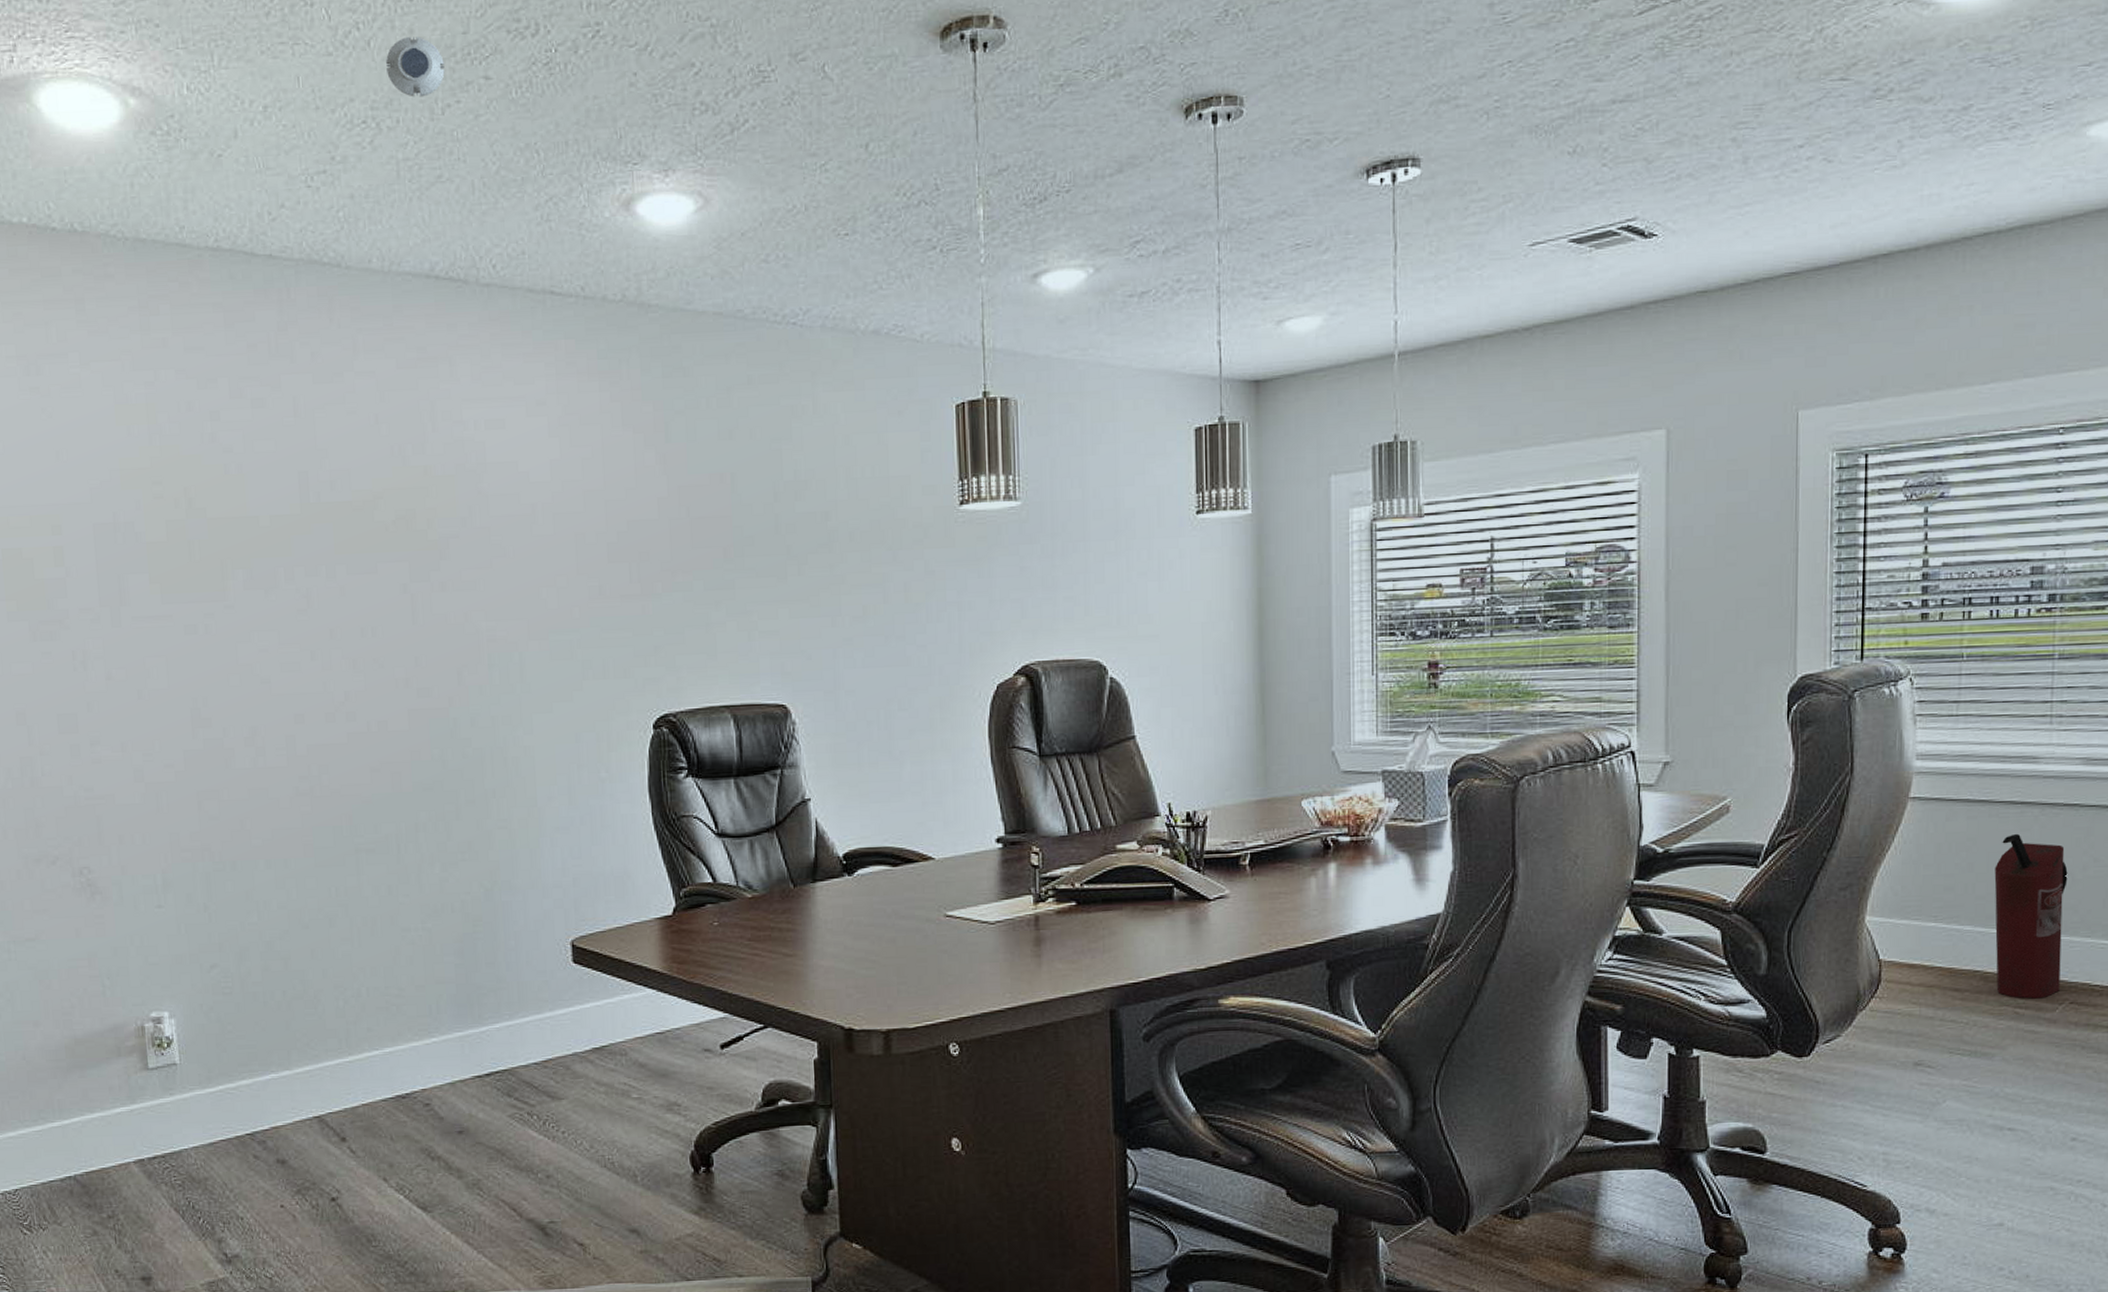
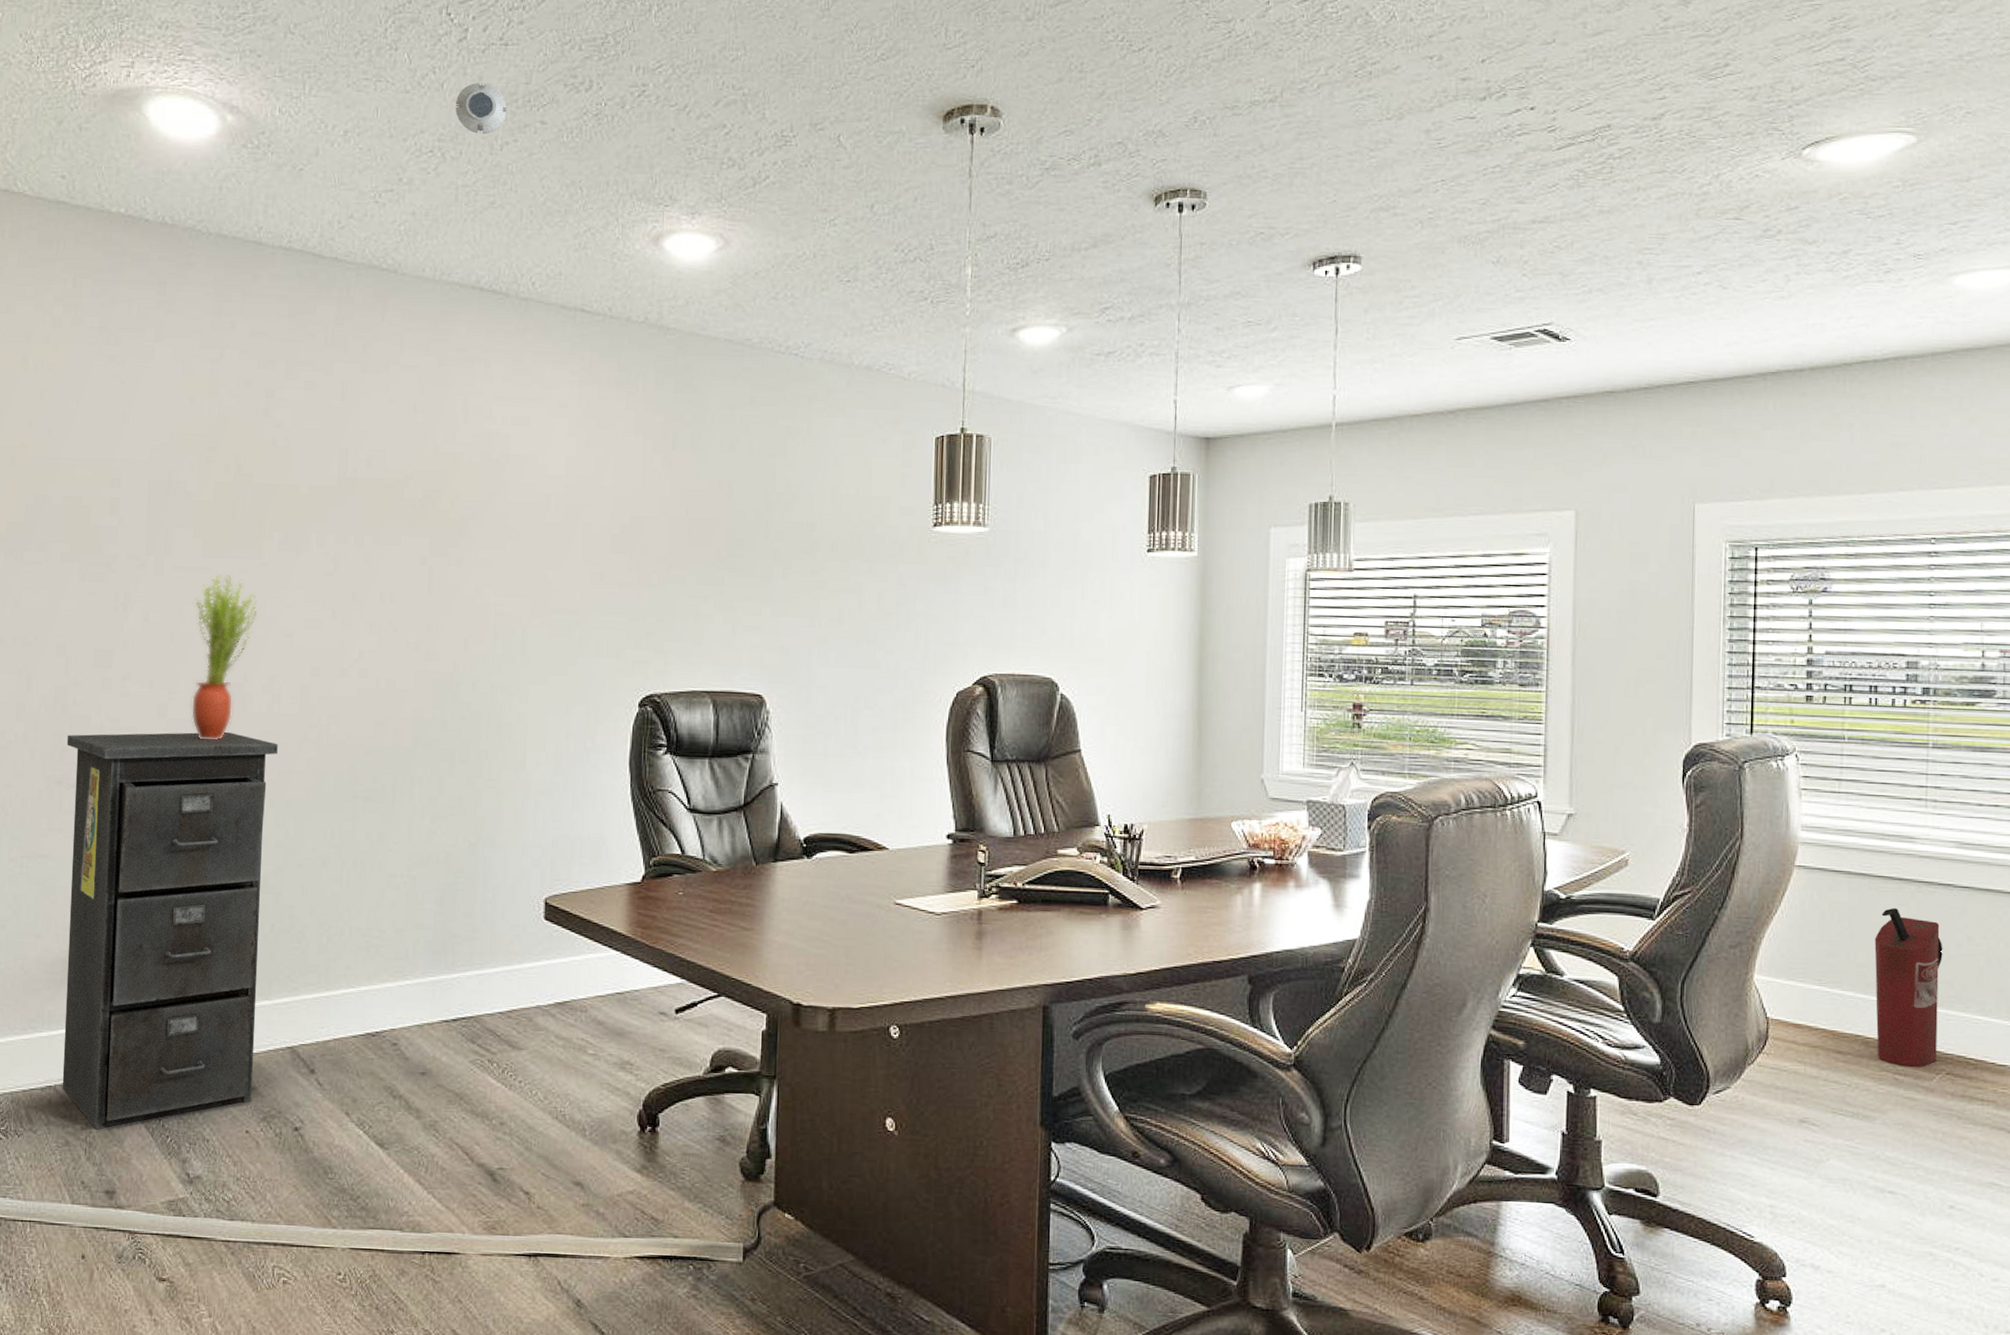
filing cabinet: none [39,791,284,1217] -> present [62,731,278,1130]
potted plant: none [160,622,229,801] -> present [190,575,257,739]

